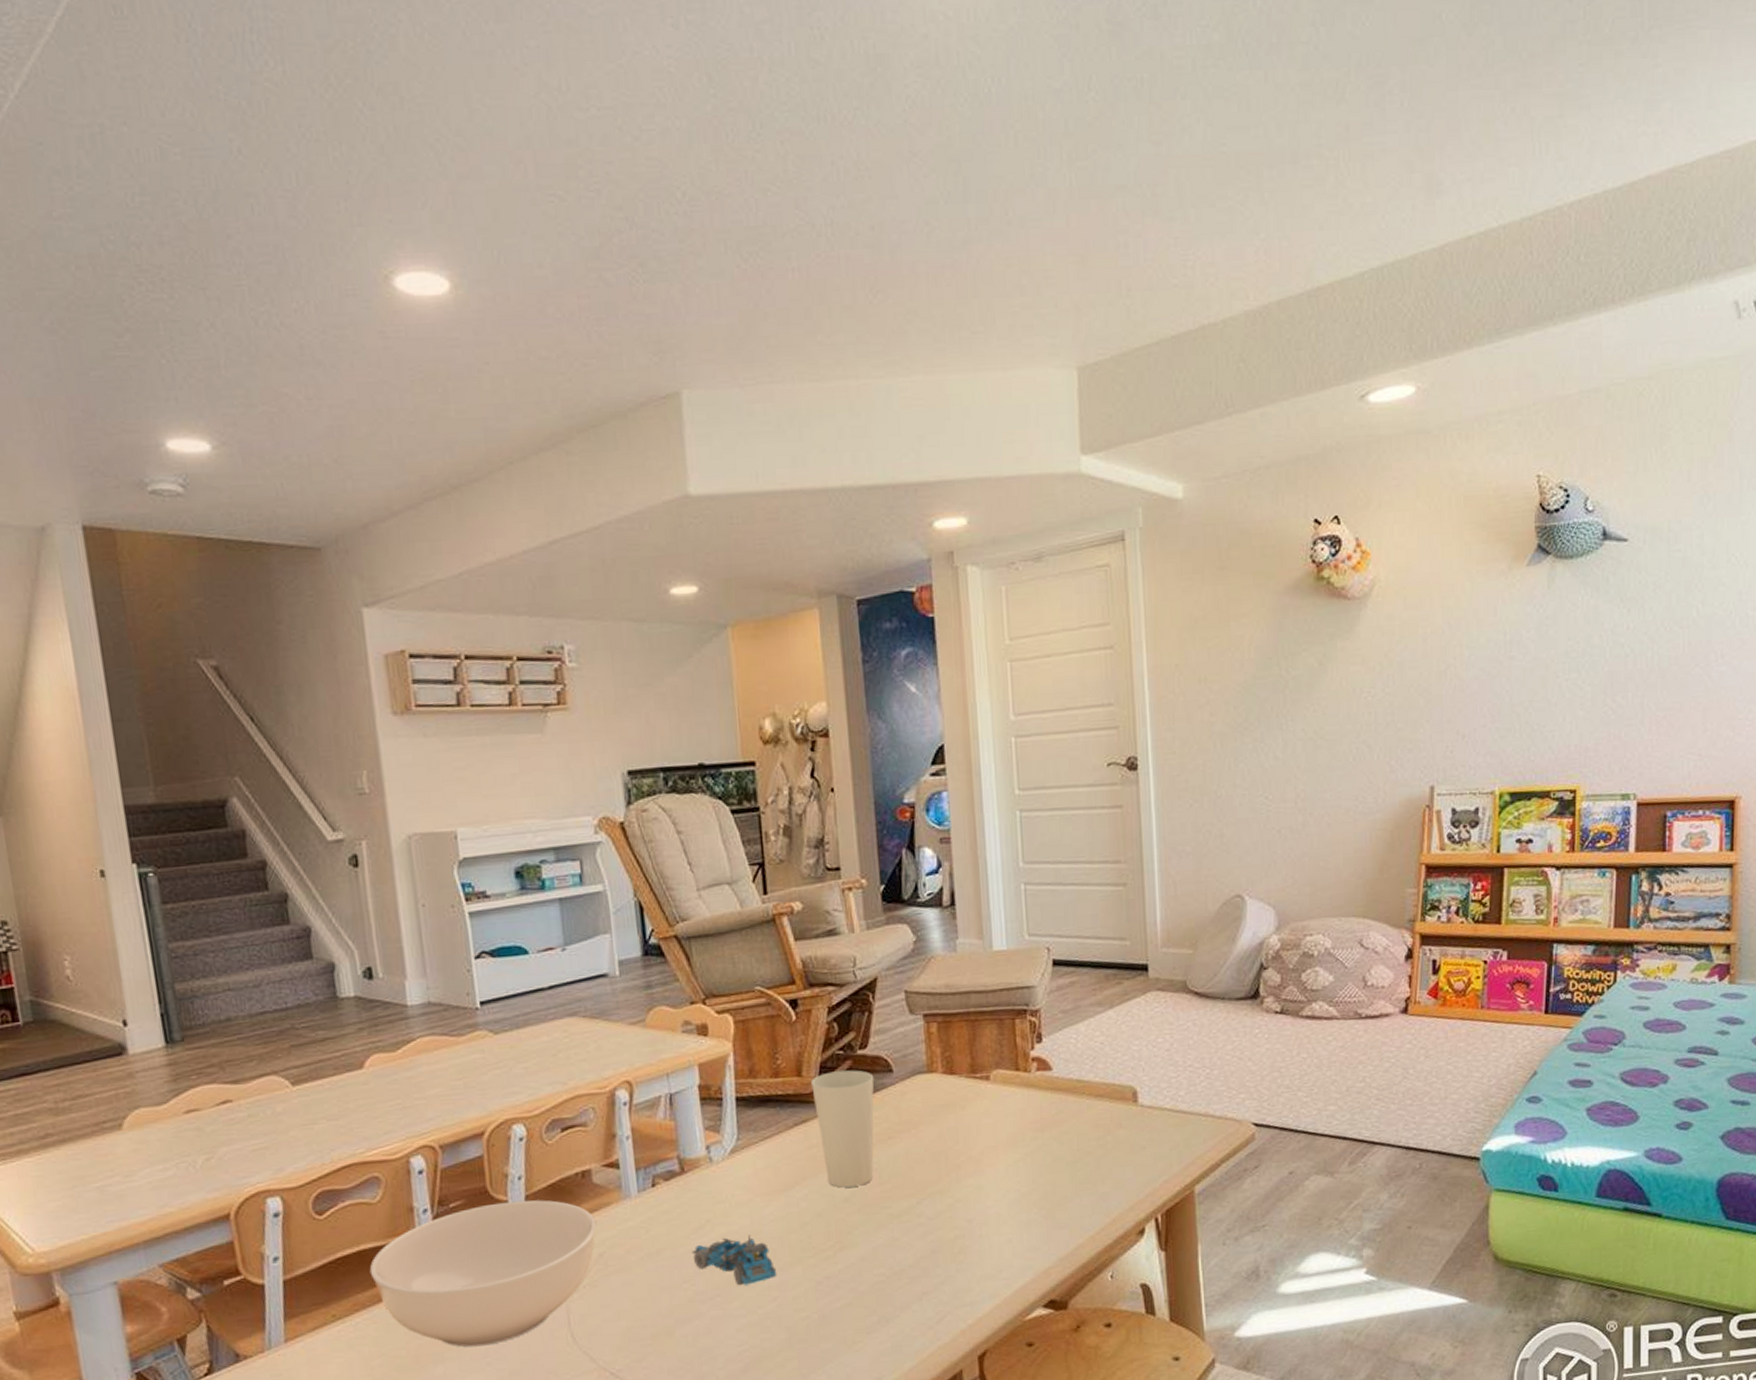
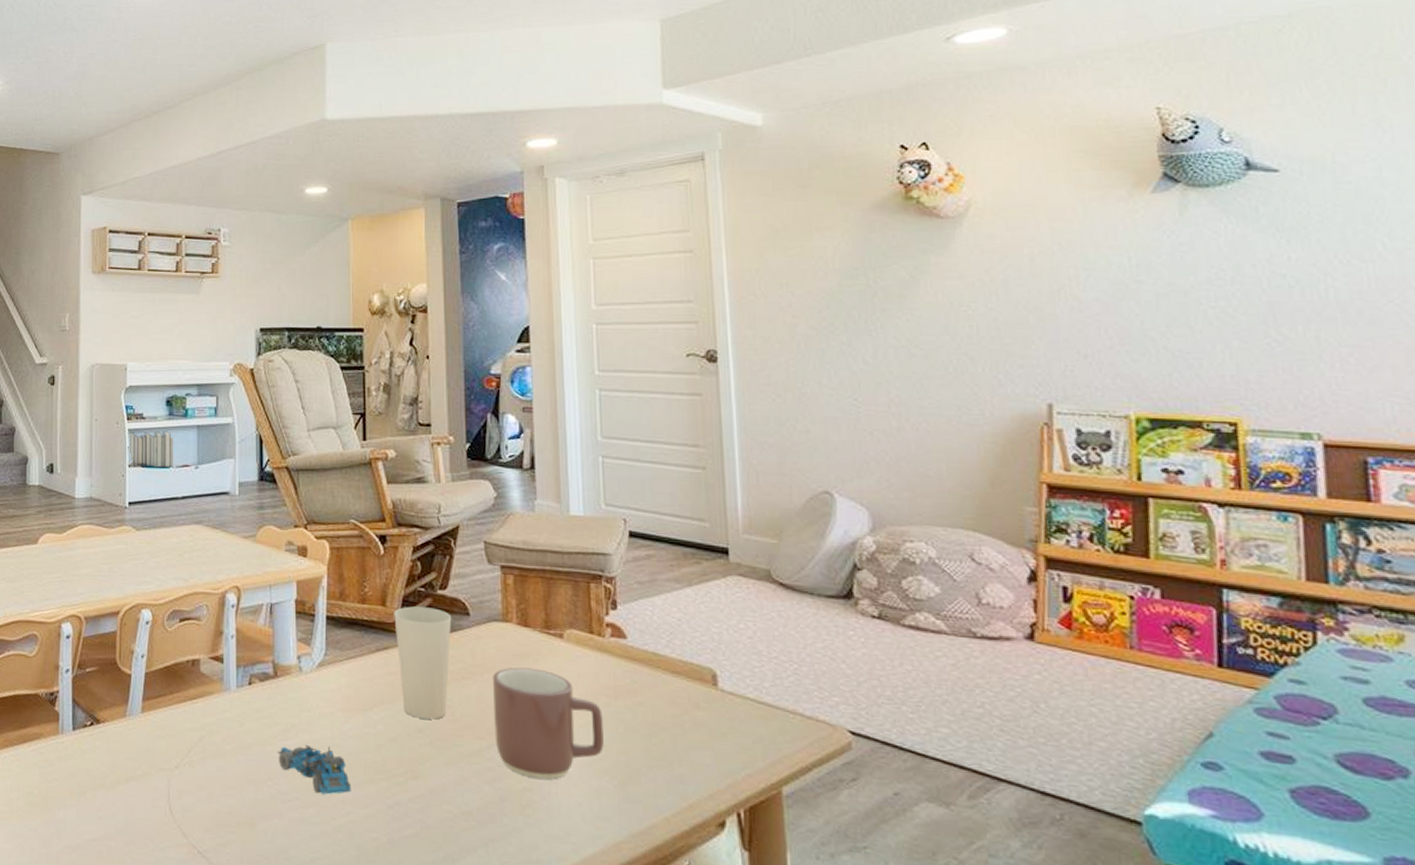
bowl: present [369,1199,598,1347] -> none [20,674,201,801]
books: none [468,908,533,960] -> present [127,430,173,468]
mug: none [919,1115,1032,1225] -> present [492,667,604,779]

